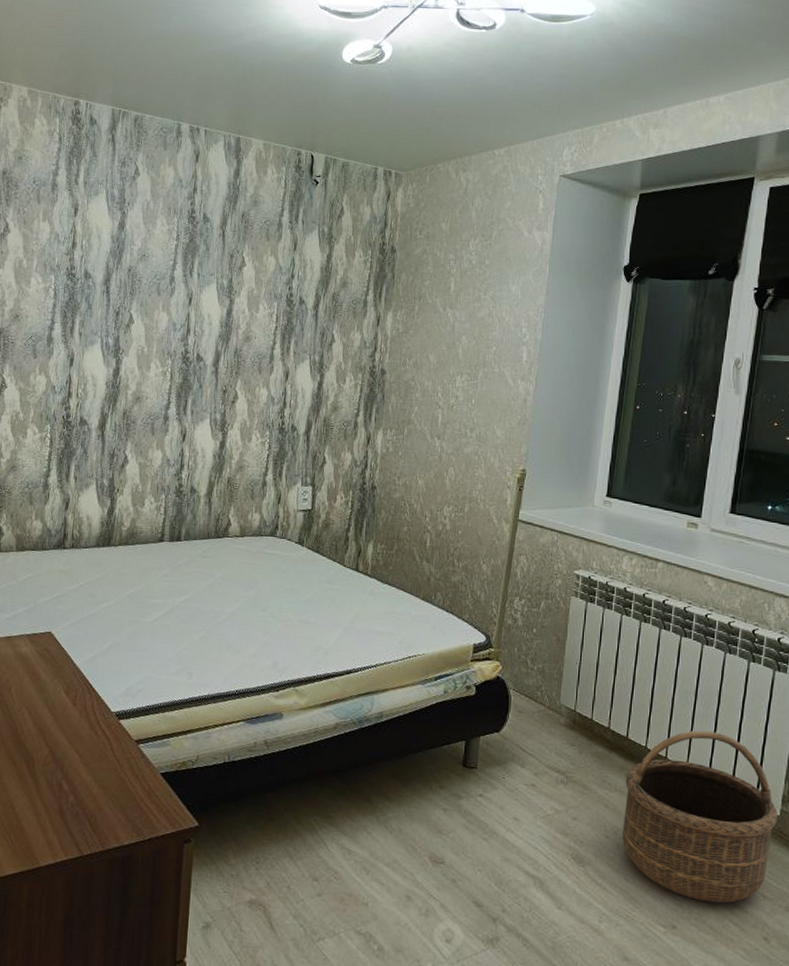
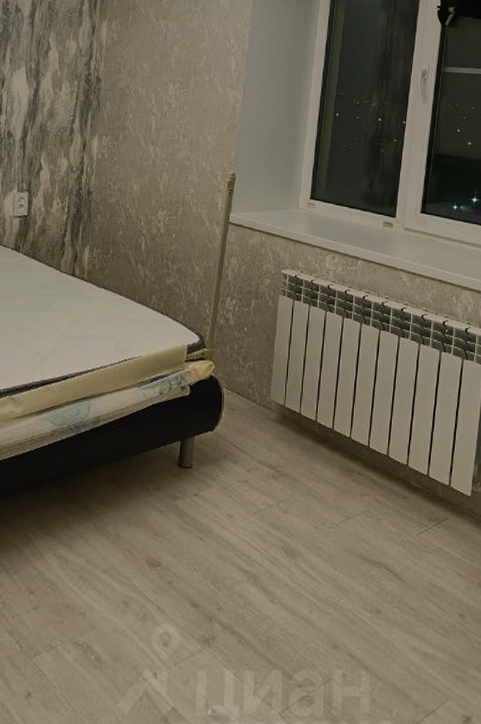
basket: present [622,730,778,904] -> none [329,419,470,584]

